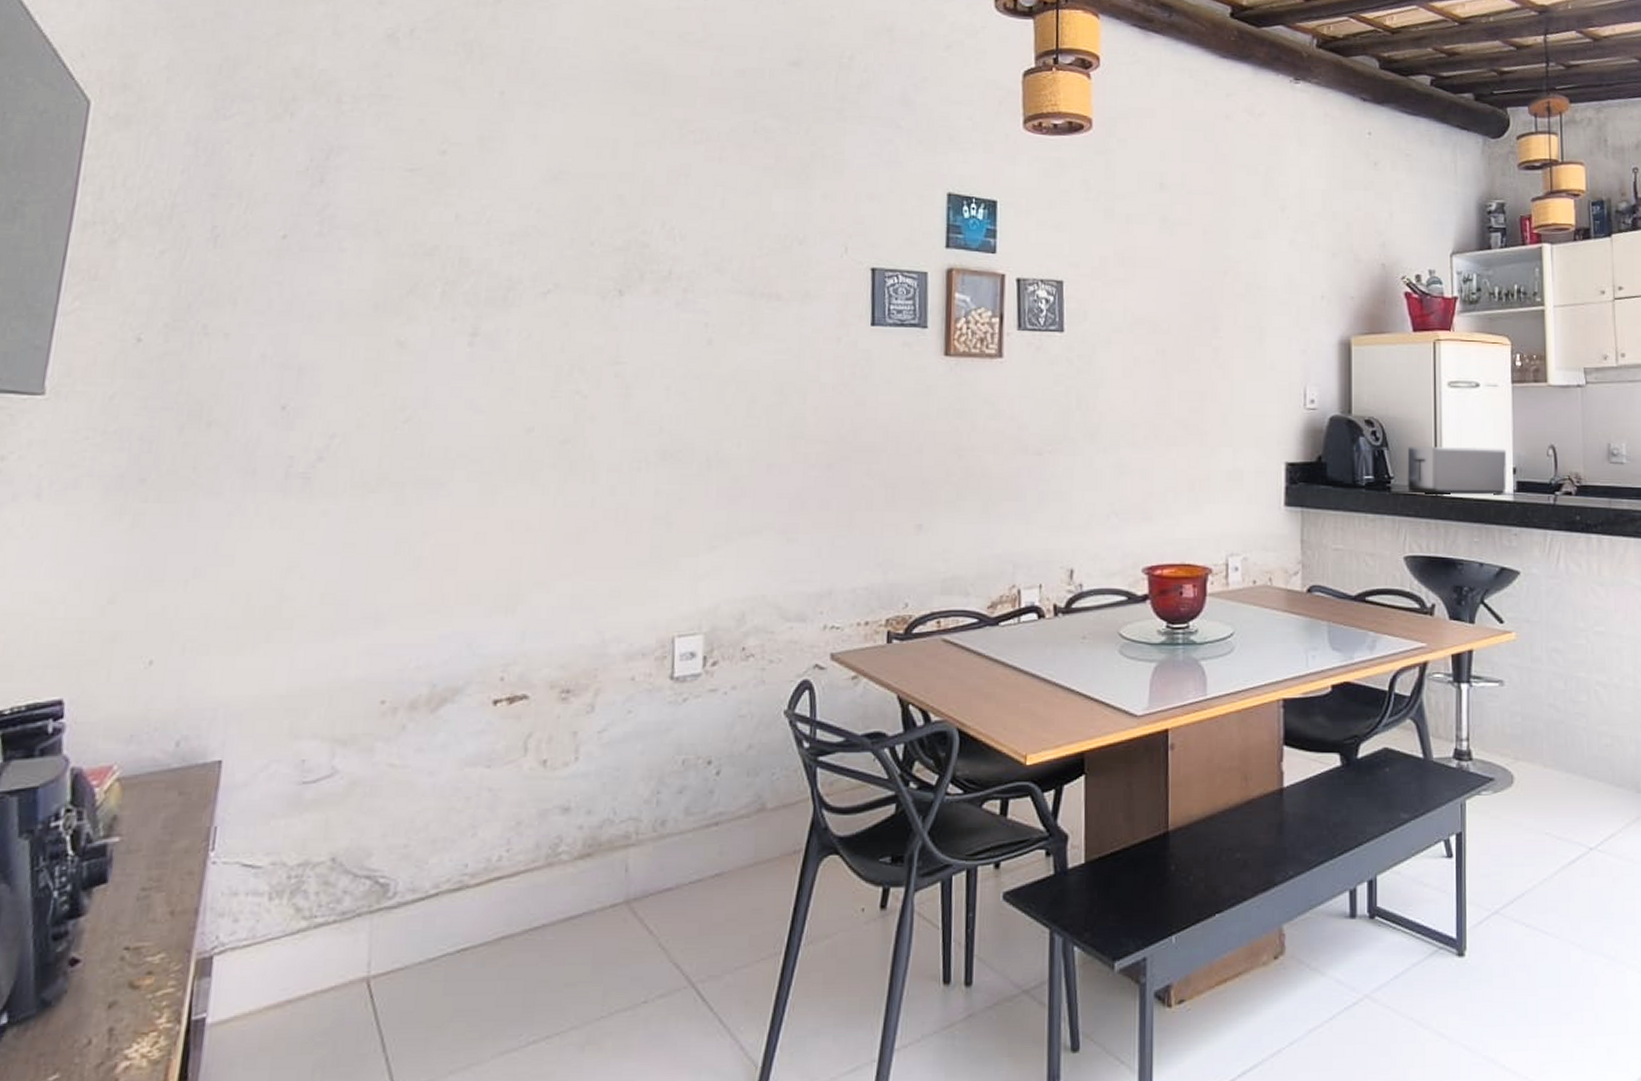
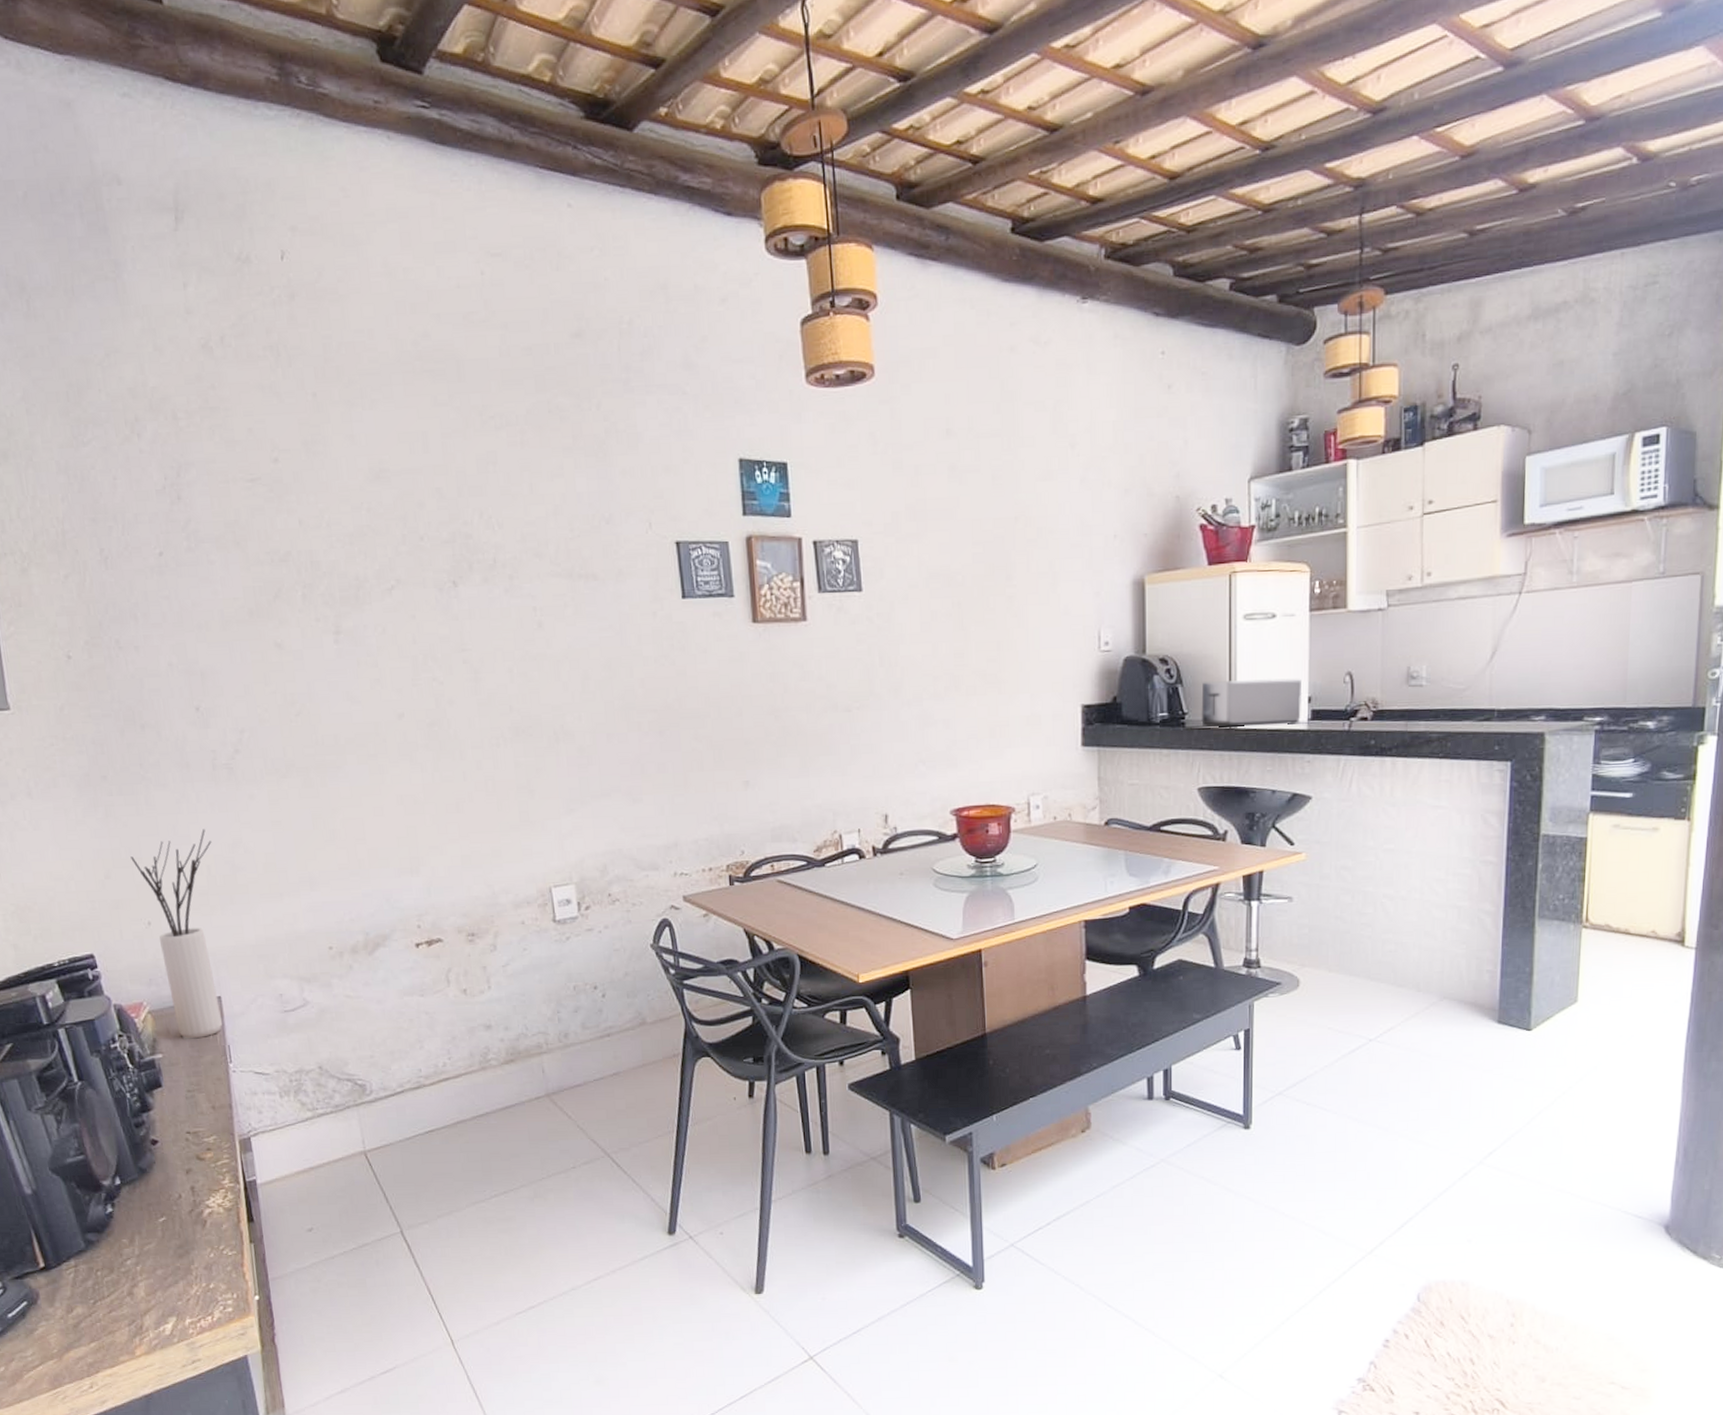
vase: none [149,548,261,817] -> present [131,829,223,1039]

